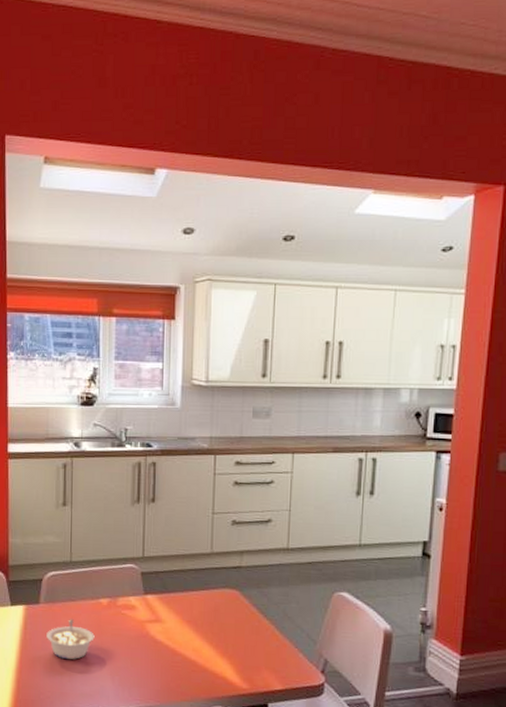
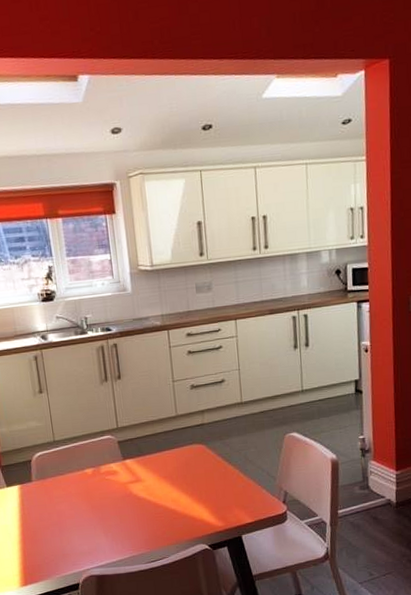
legume: present [46,619,95,659] -> none [42,491,85,526]

